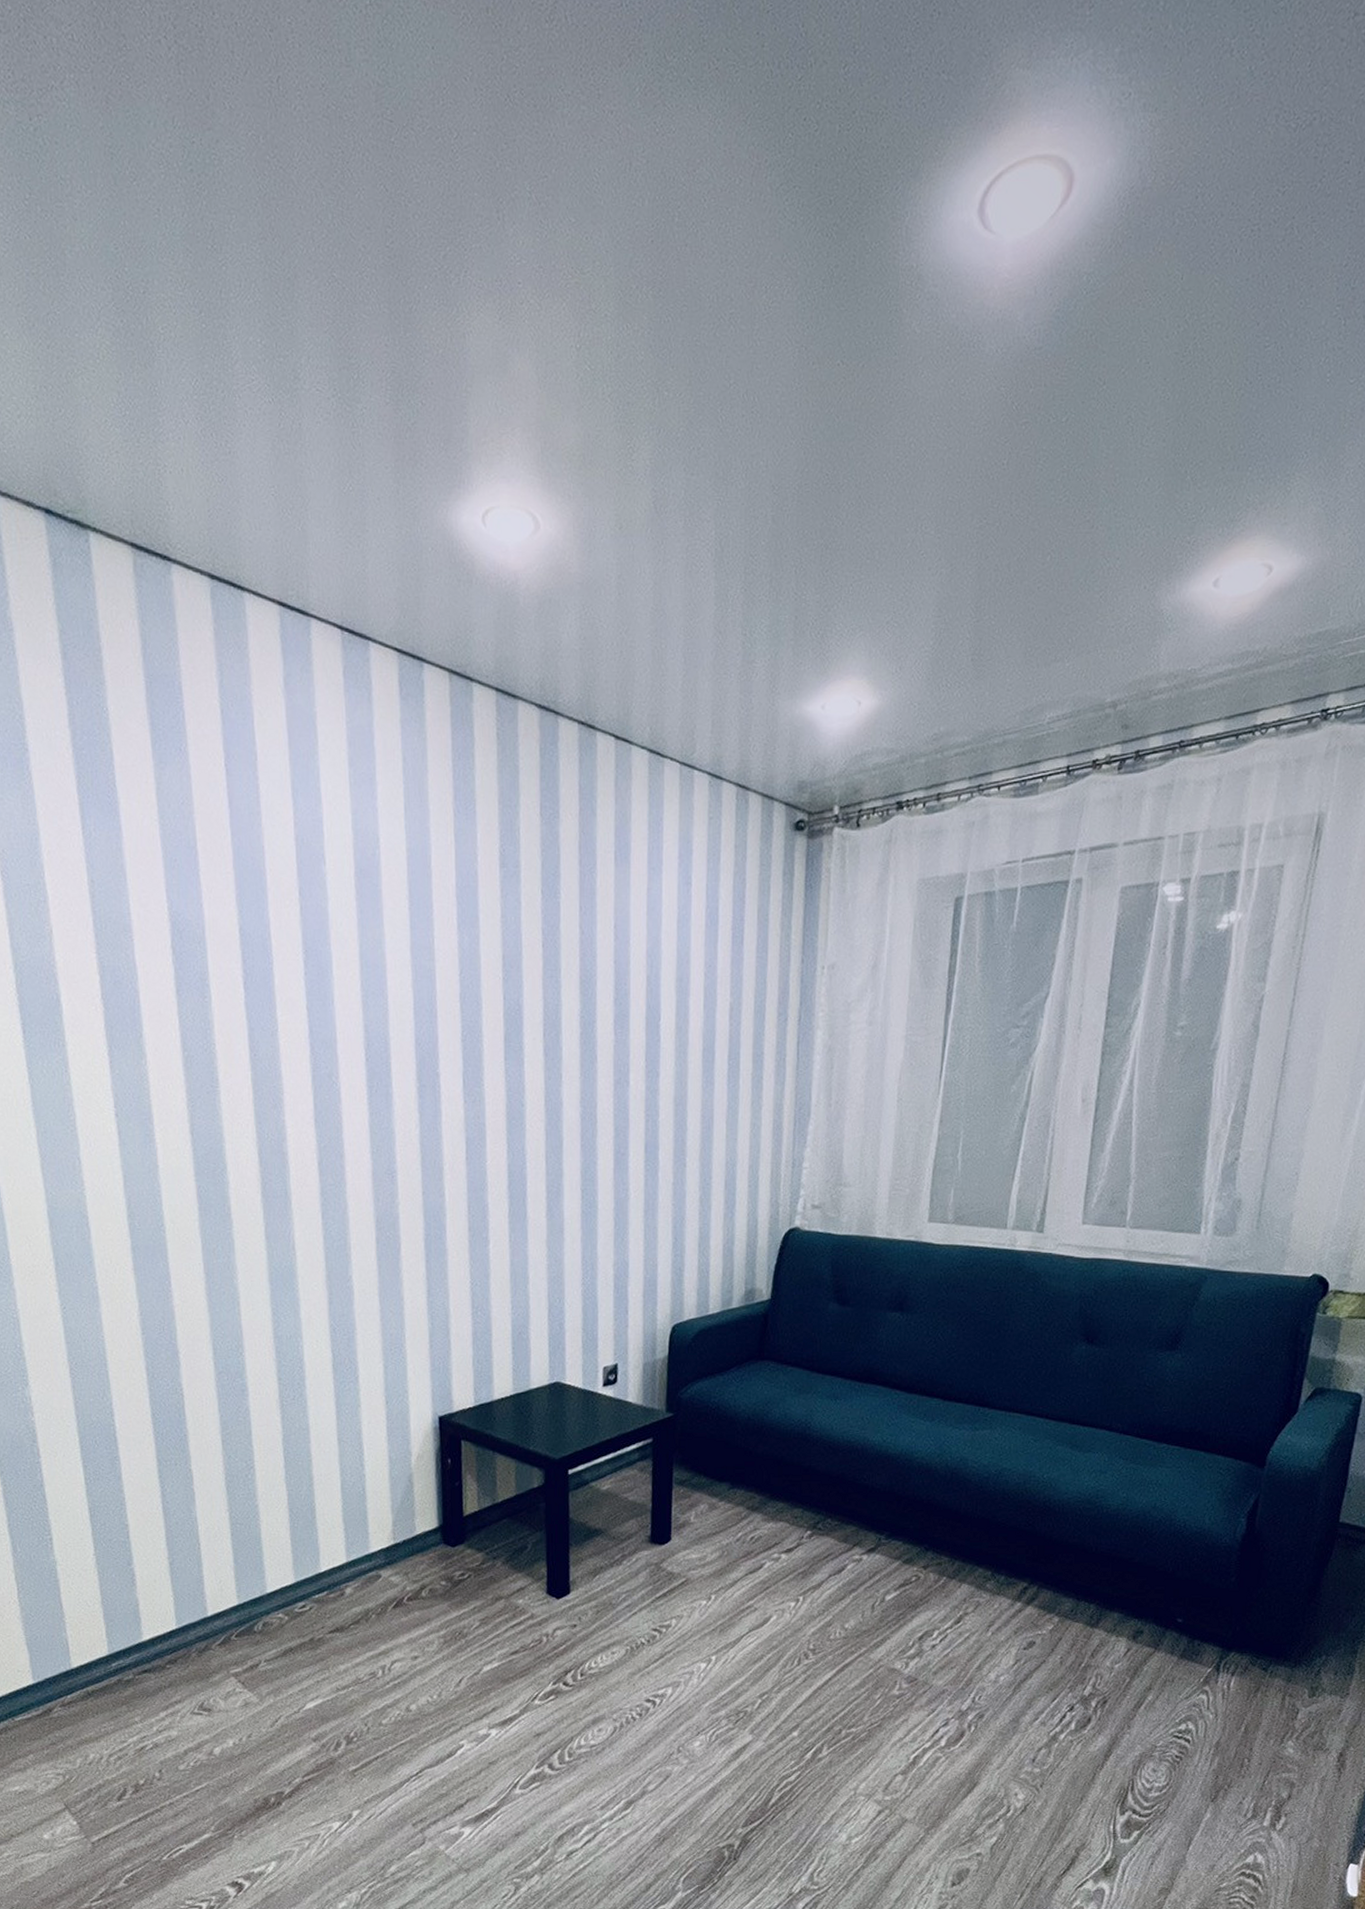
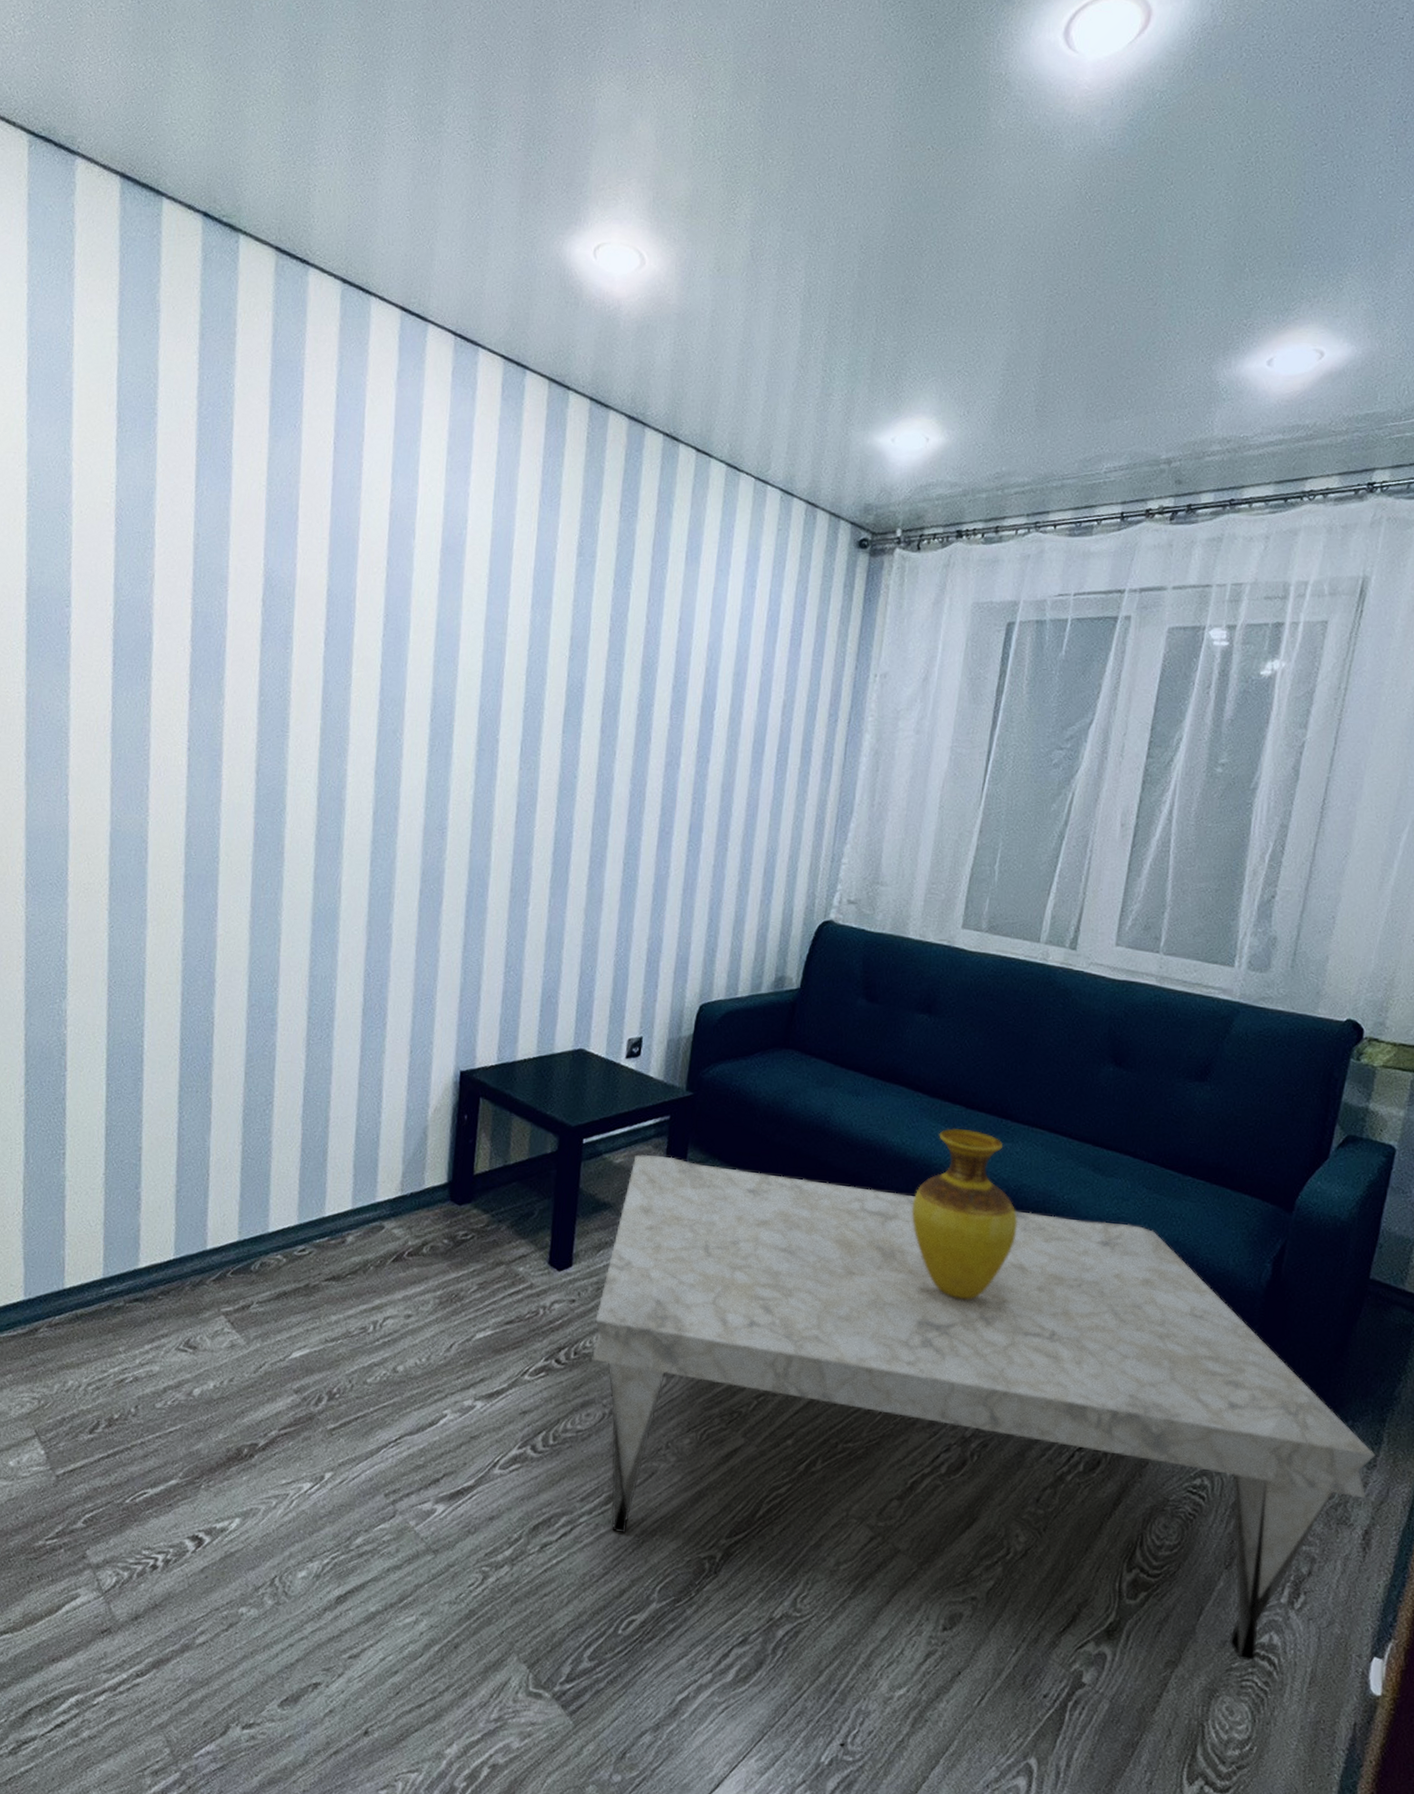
coffee table: none [598,1478,1348,1880] -> present [592,1154,1376,1662]
vase: none [897,1420,999,1583] -> present [912,1127,1017,1299]

